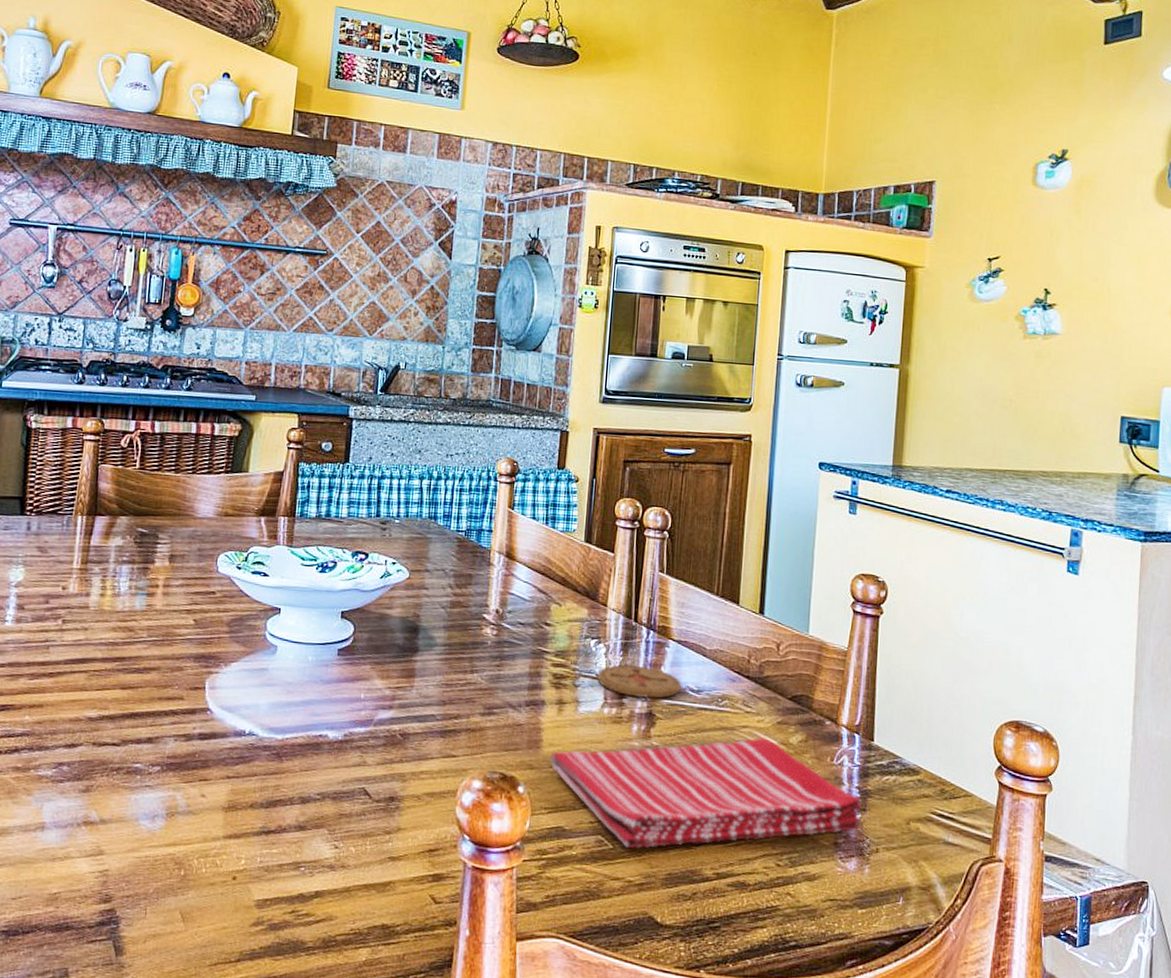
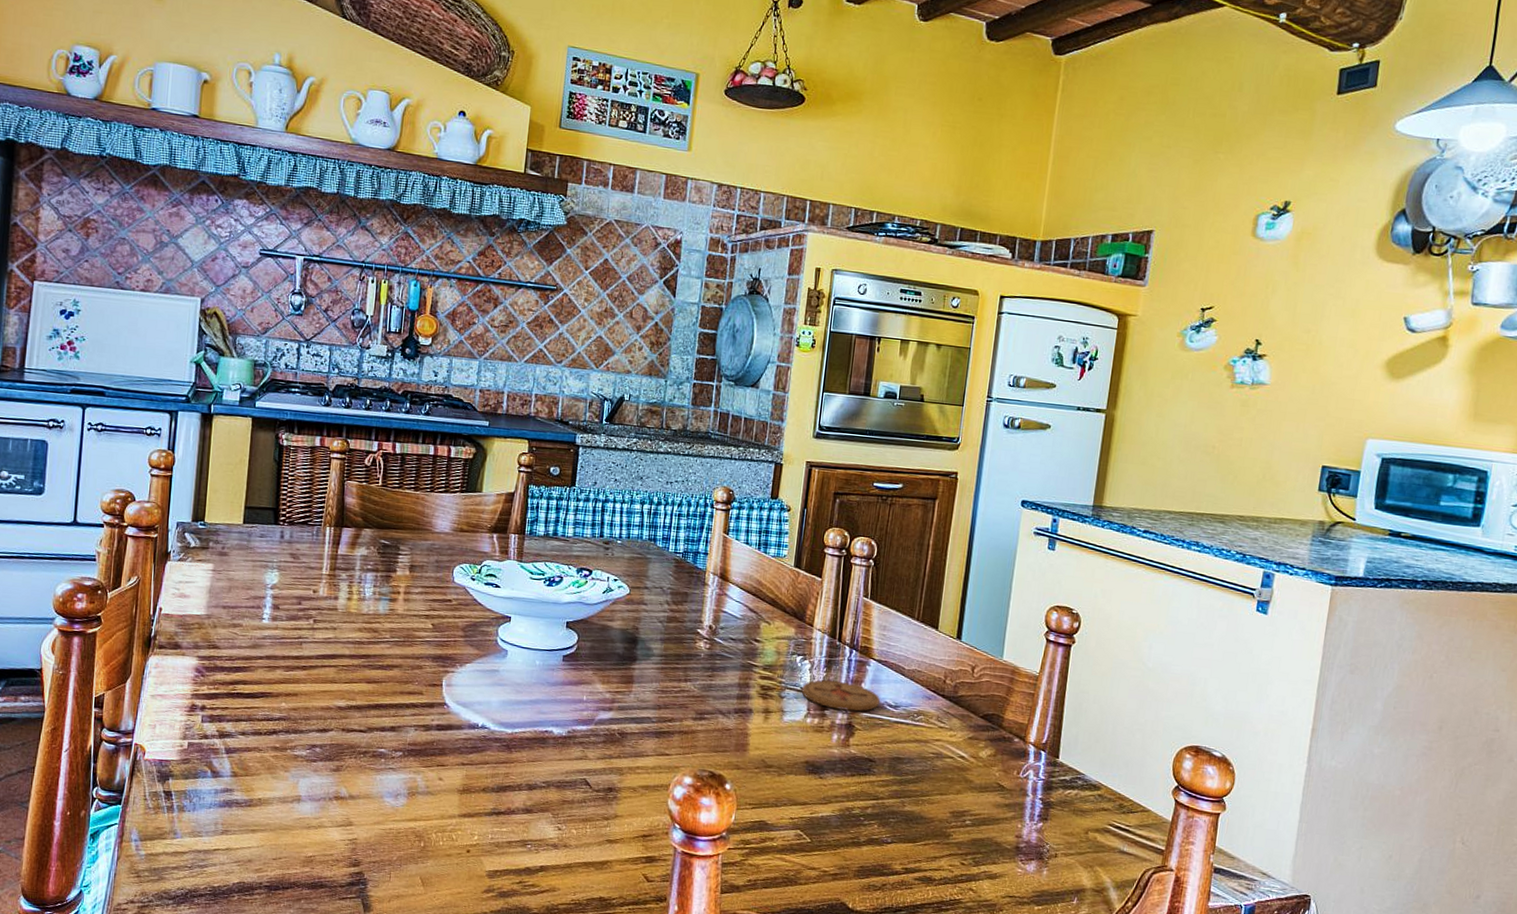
dish towel: present [550,738,861,848] -> none [755,750,1044,843]

